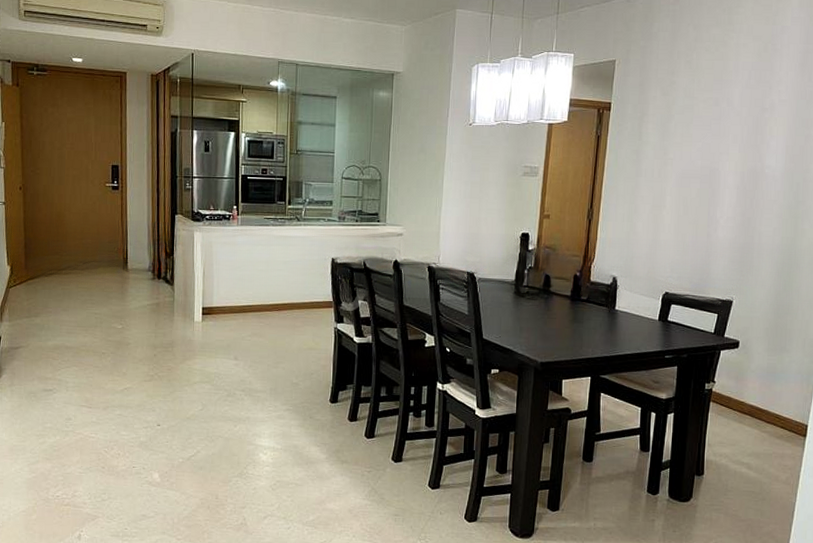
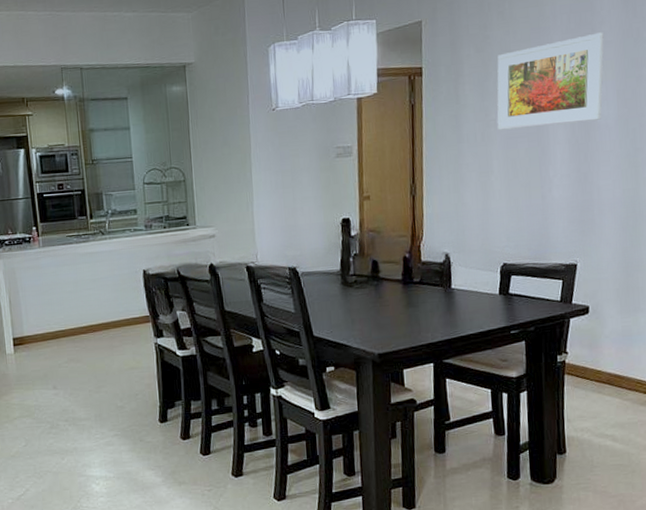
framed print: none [674,91,780,171] -> present [497,32,604,131]

